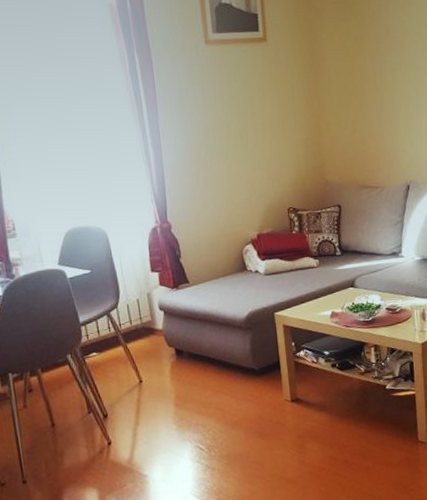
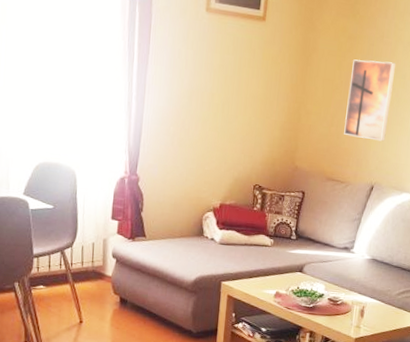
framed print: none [363,56,412,140] -> present [344,59,396,142]

